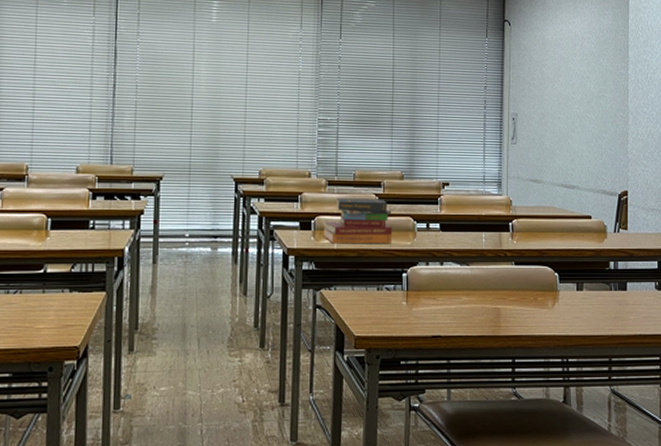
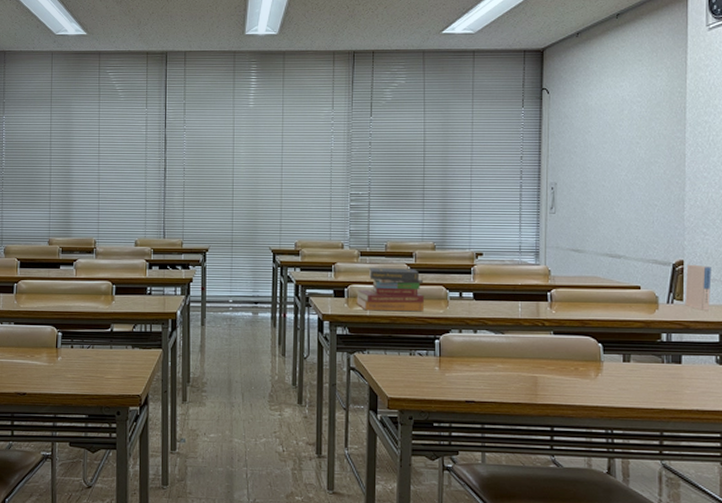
book: none [629,194,651,239] -> present [685,264,712,311]

